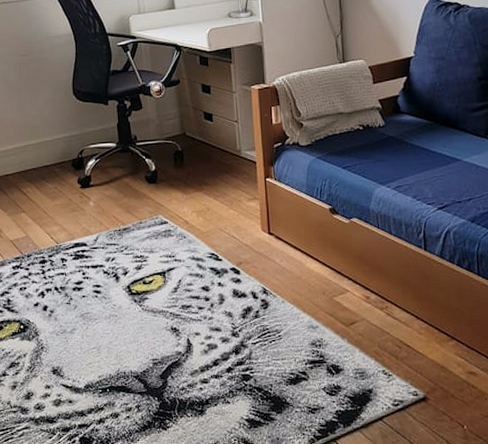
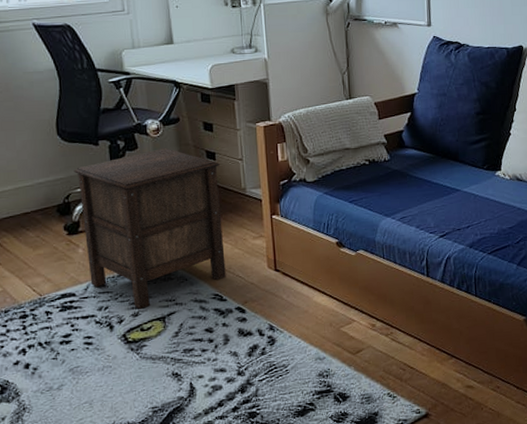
nightstand: none [87,109,222,262] -> present [74,148,226,309]

